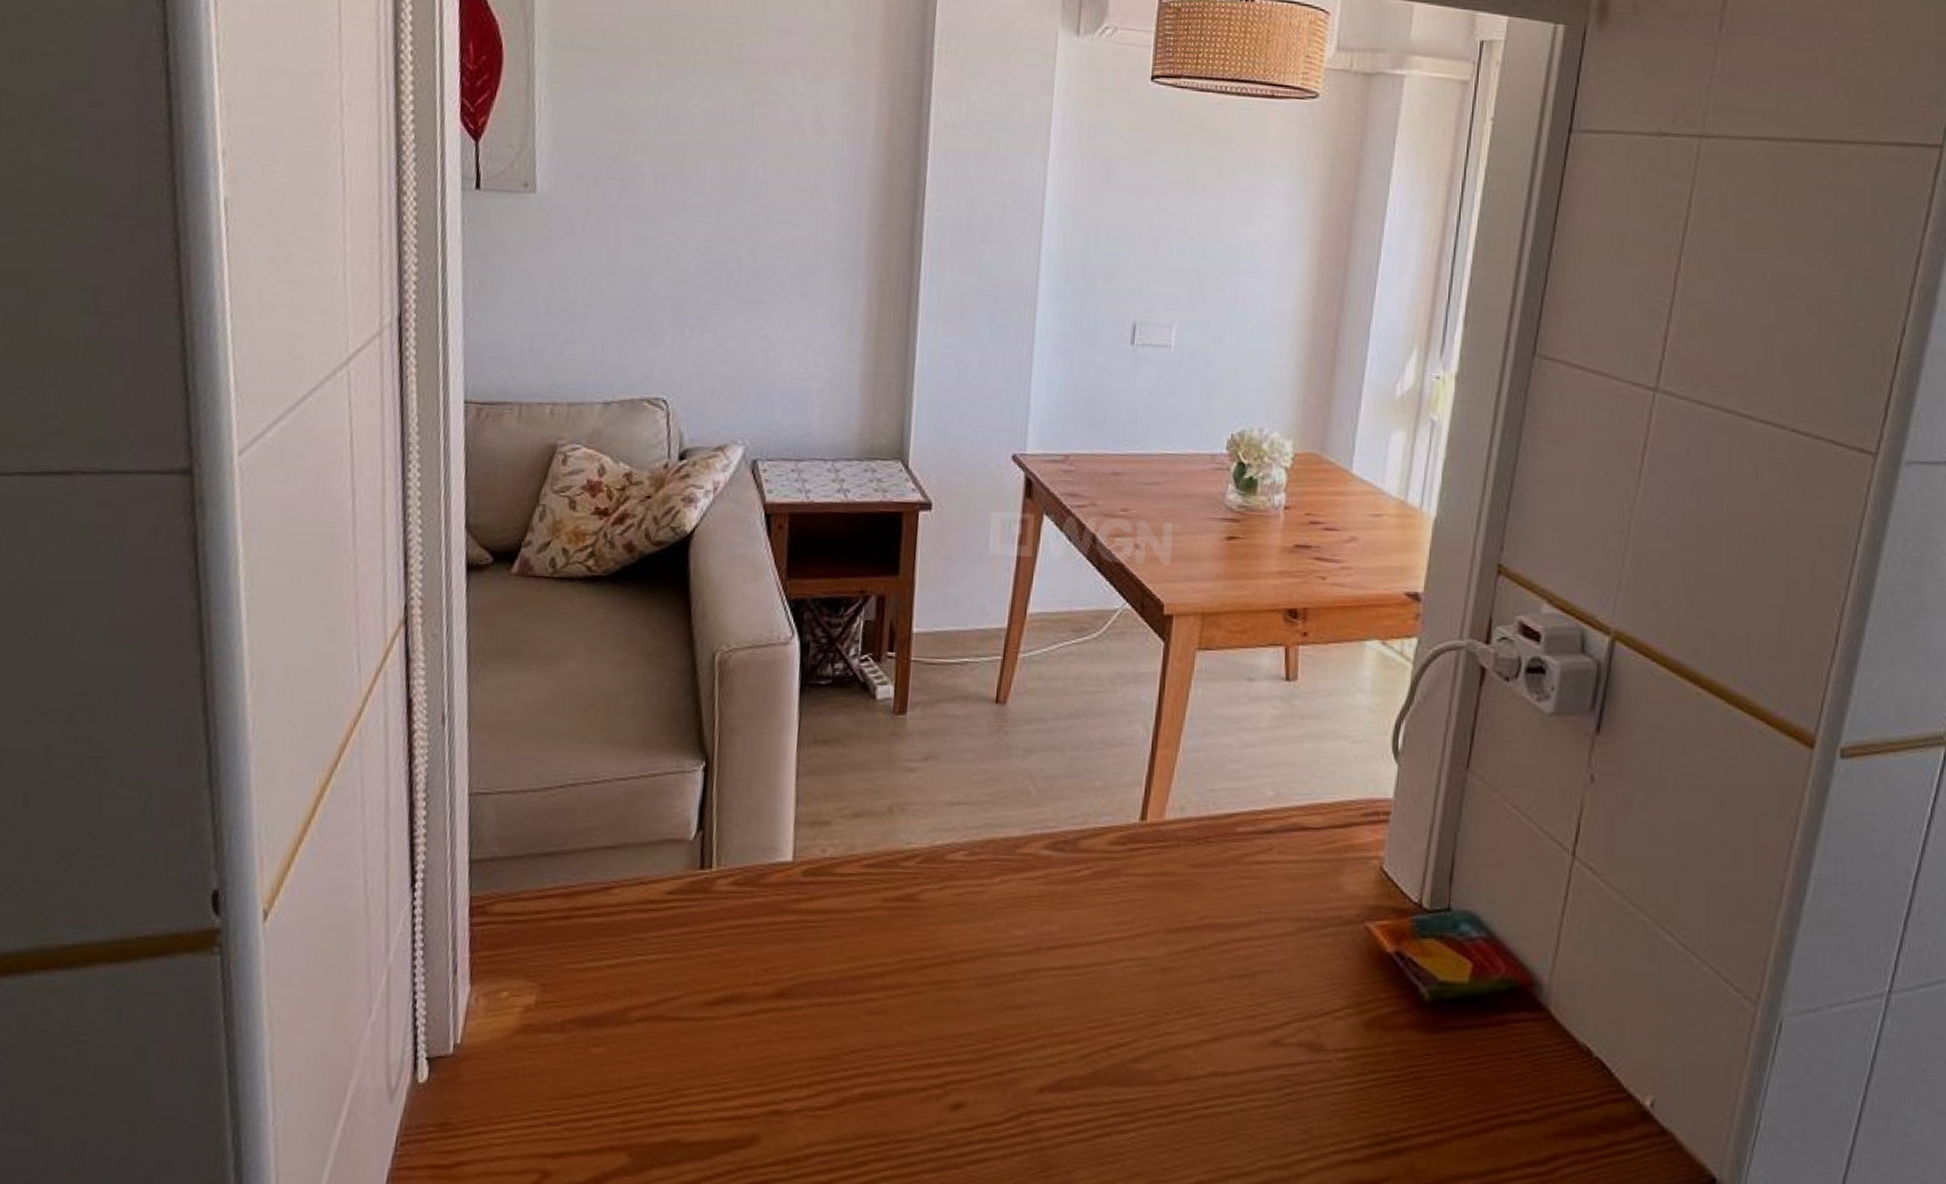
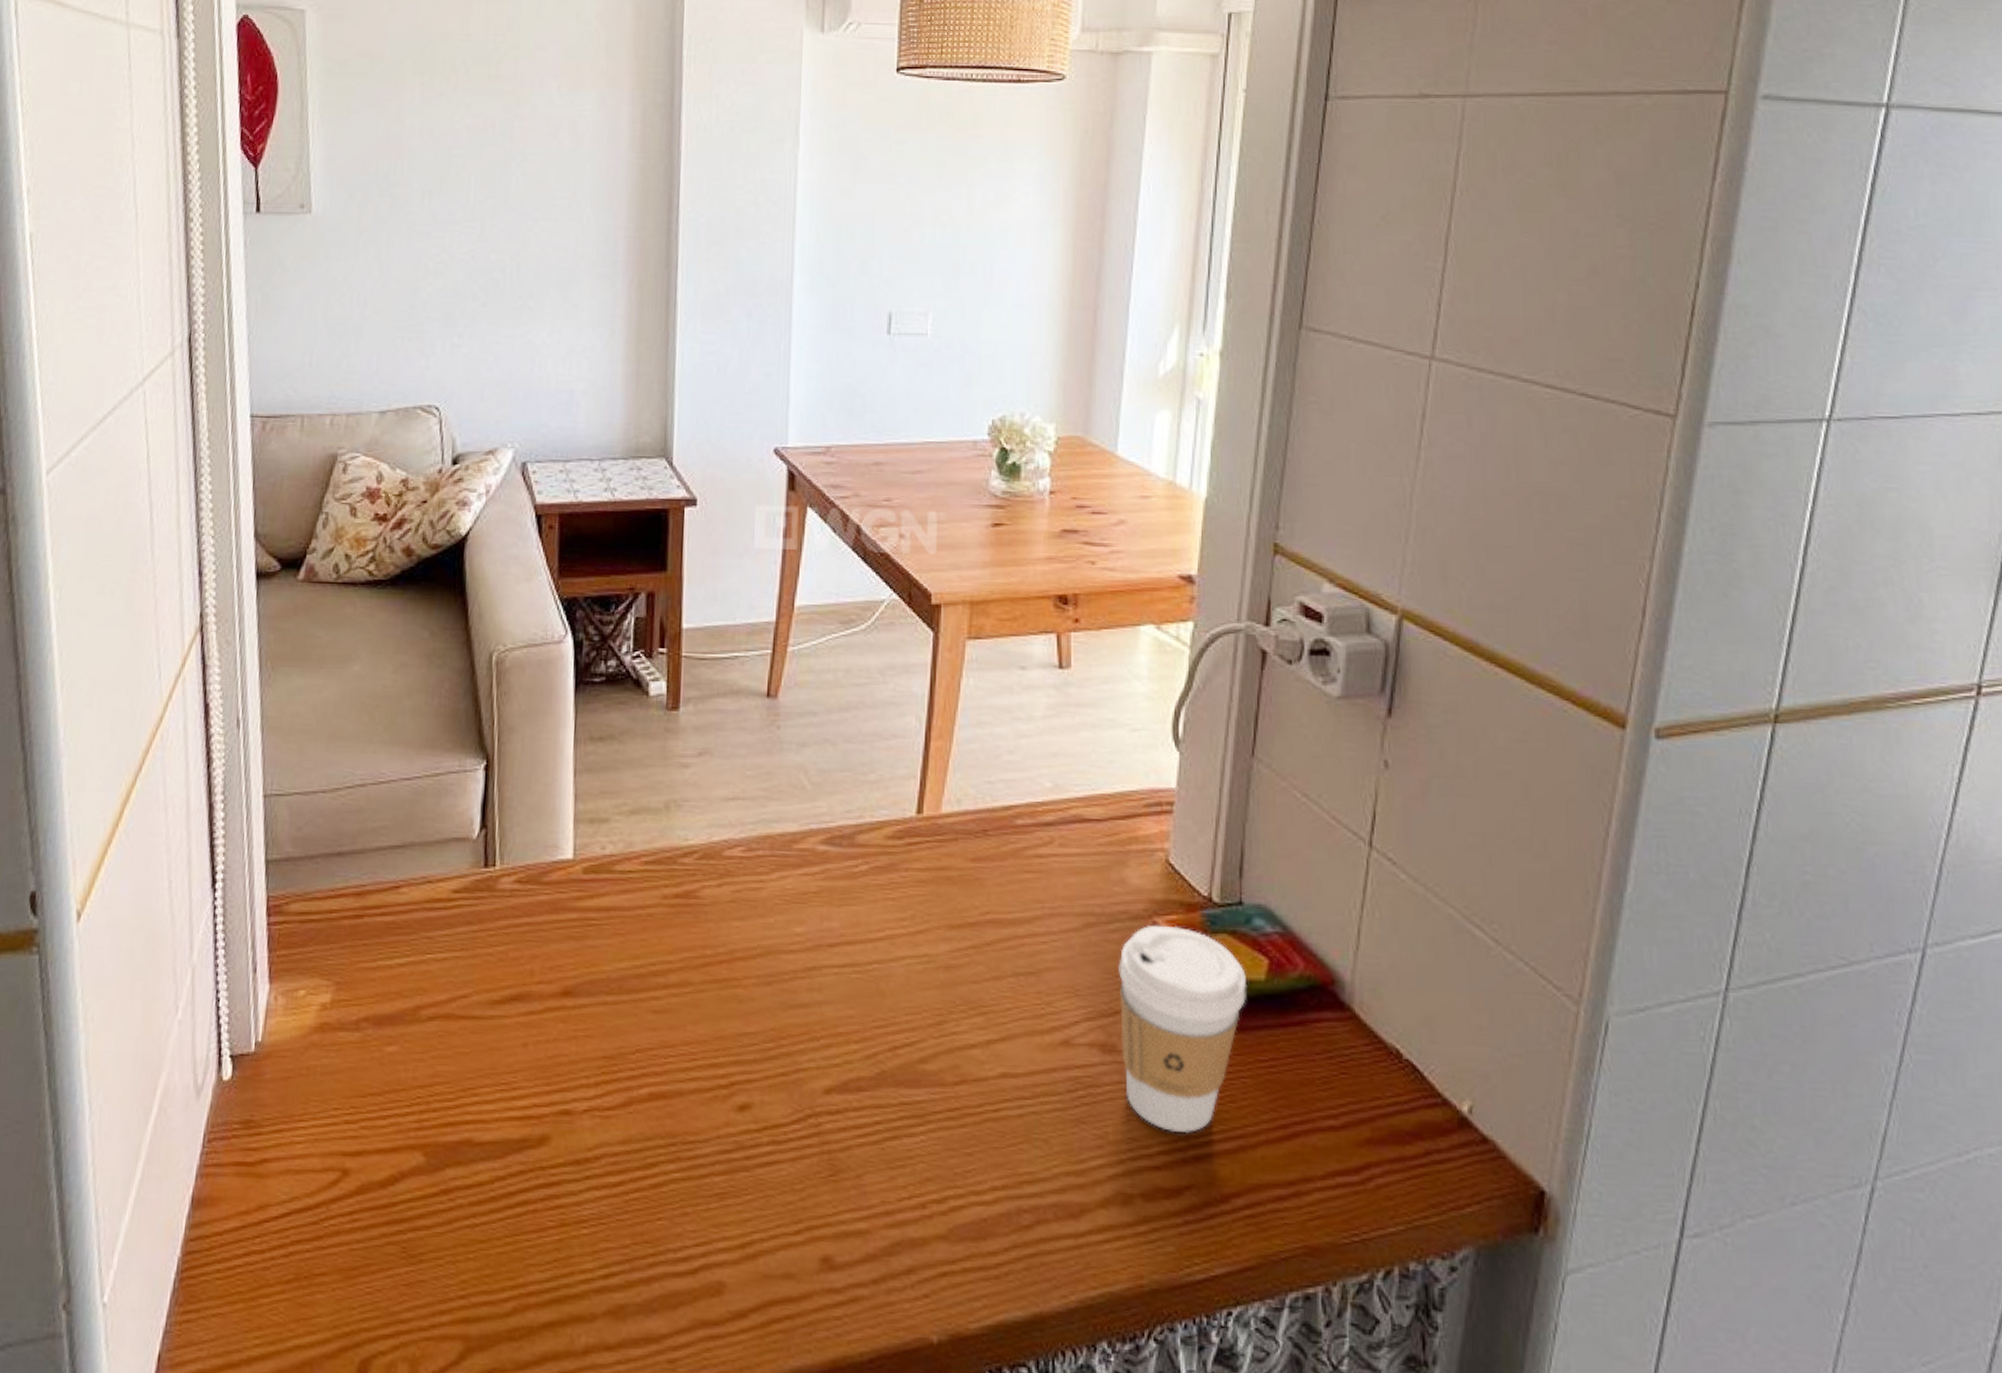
coffee cup: none [1328,929,1452,1129] -> present [1118,924,1248,1134]

